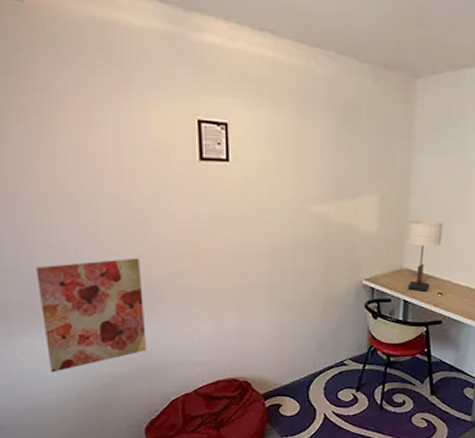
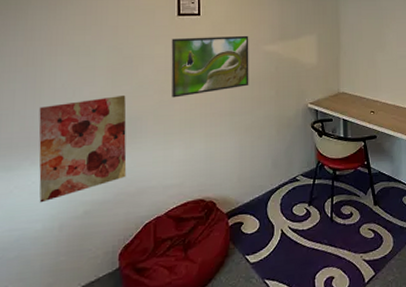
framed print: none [193,190,292,264] -> present [171,35,249,98]
table lamp: present [404,219,443,291] -> none [339,52,369,111]

